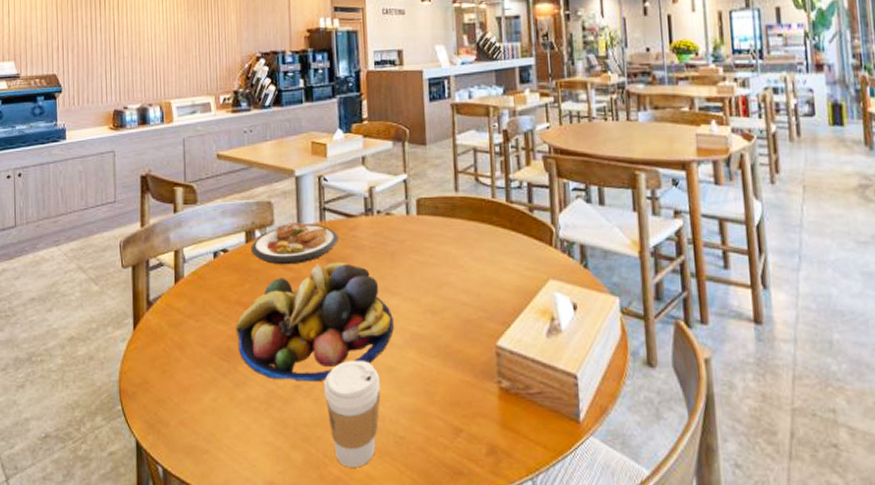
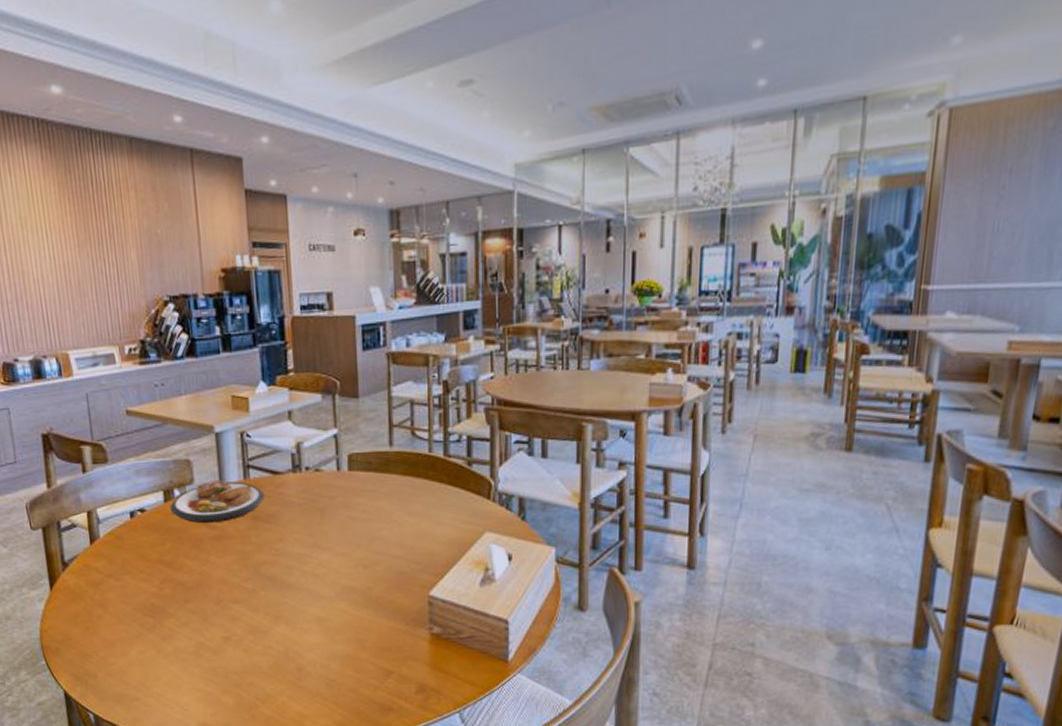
fruit bowl: present [235,262,394,382] -> none [159,519,324,634]
coffee cup: present [324,361,381,468] -> none [253,613,311,708]

